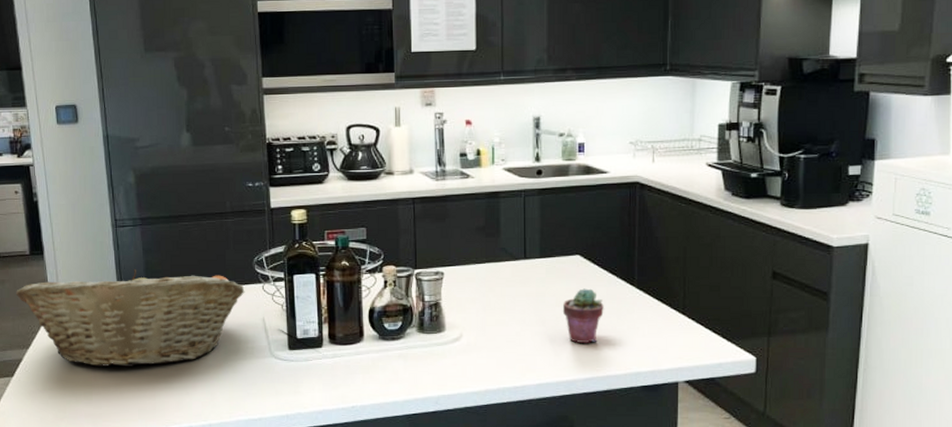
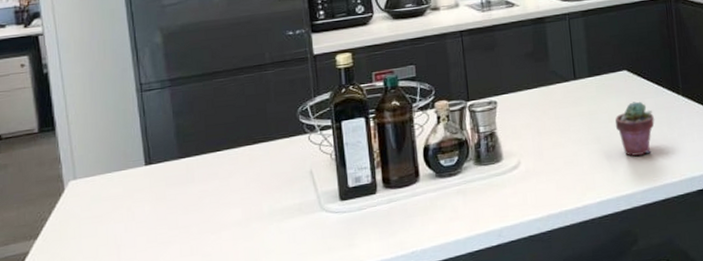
fruit basket: present [16,268,245,368] -> none [21,130,290,249]

